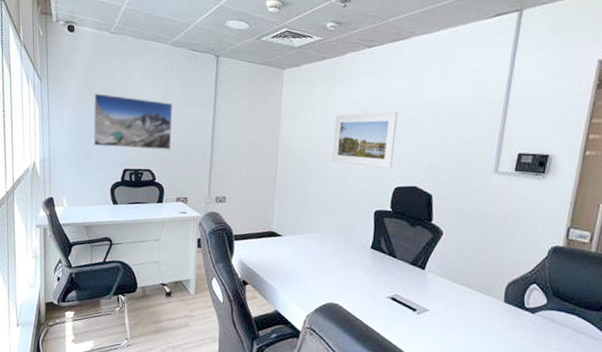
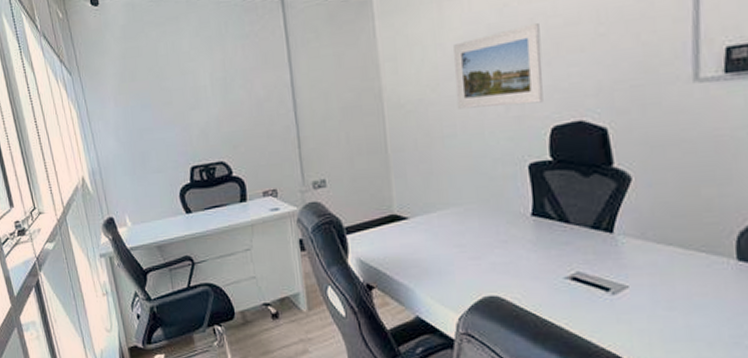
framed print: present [93,93,173,150] -> none [138,71,244,143]

